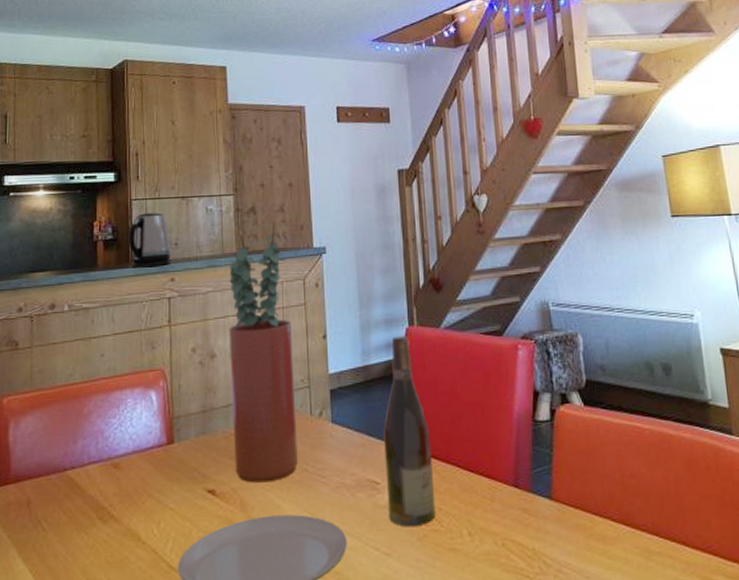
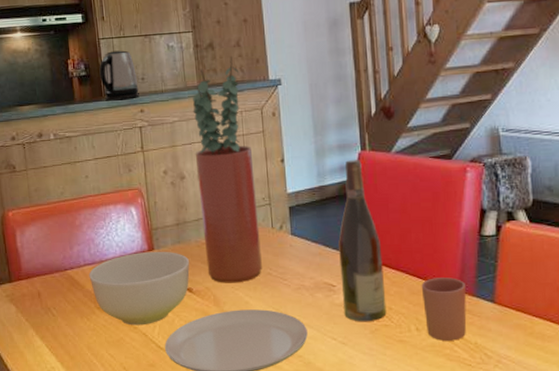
bowl: none [93,444,215,540] -> present [89,251,190,326]
mug: none [473,470,523,547] -> present [421,277,467,341]

